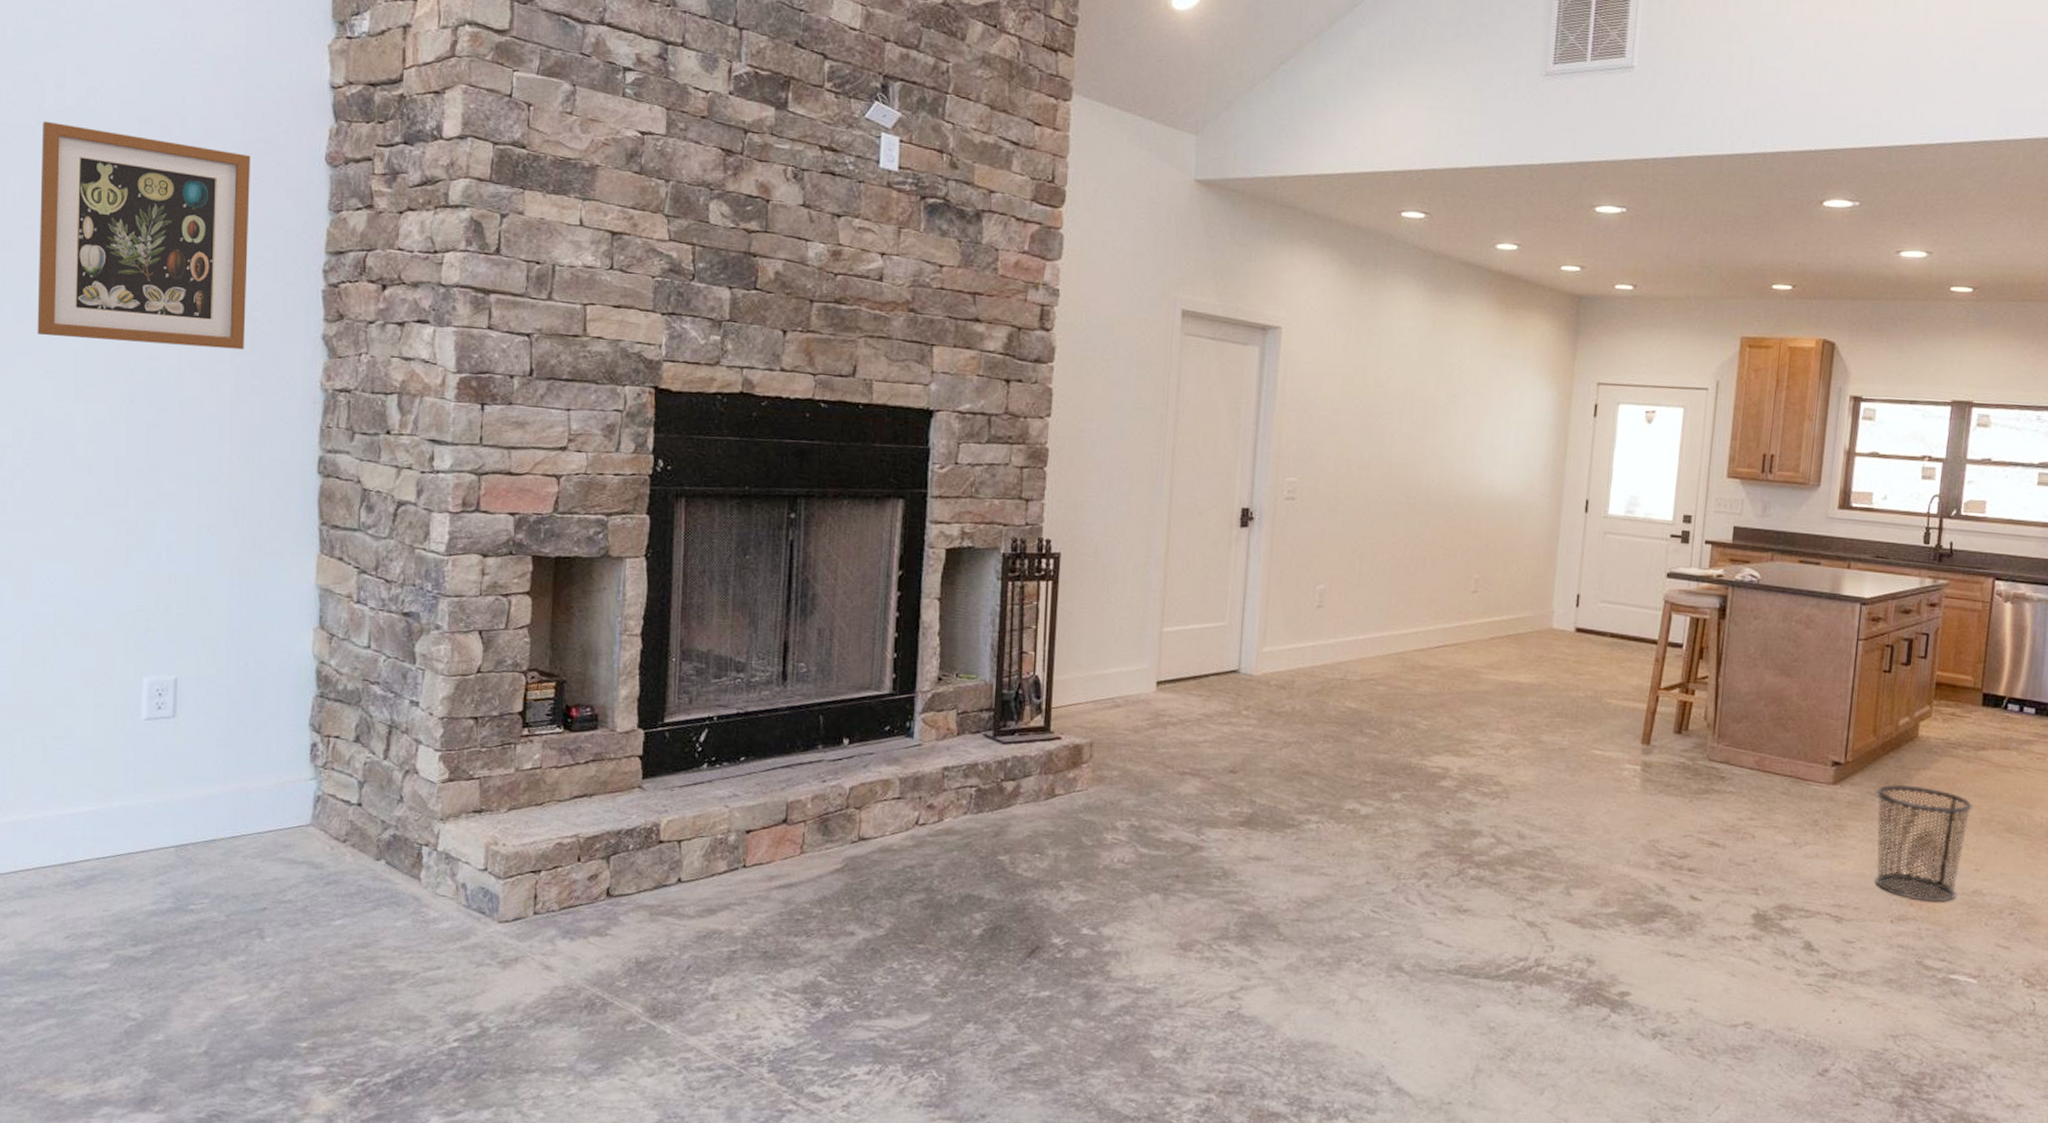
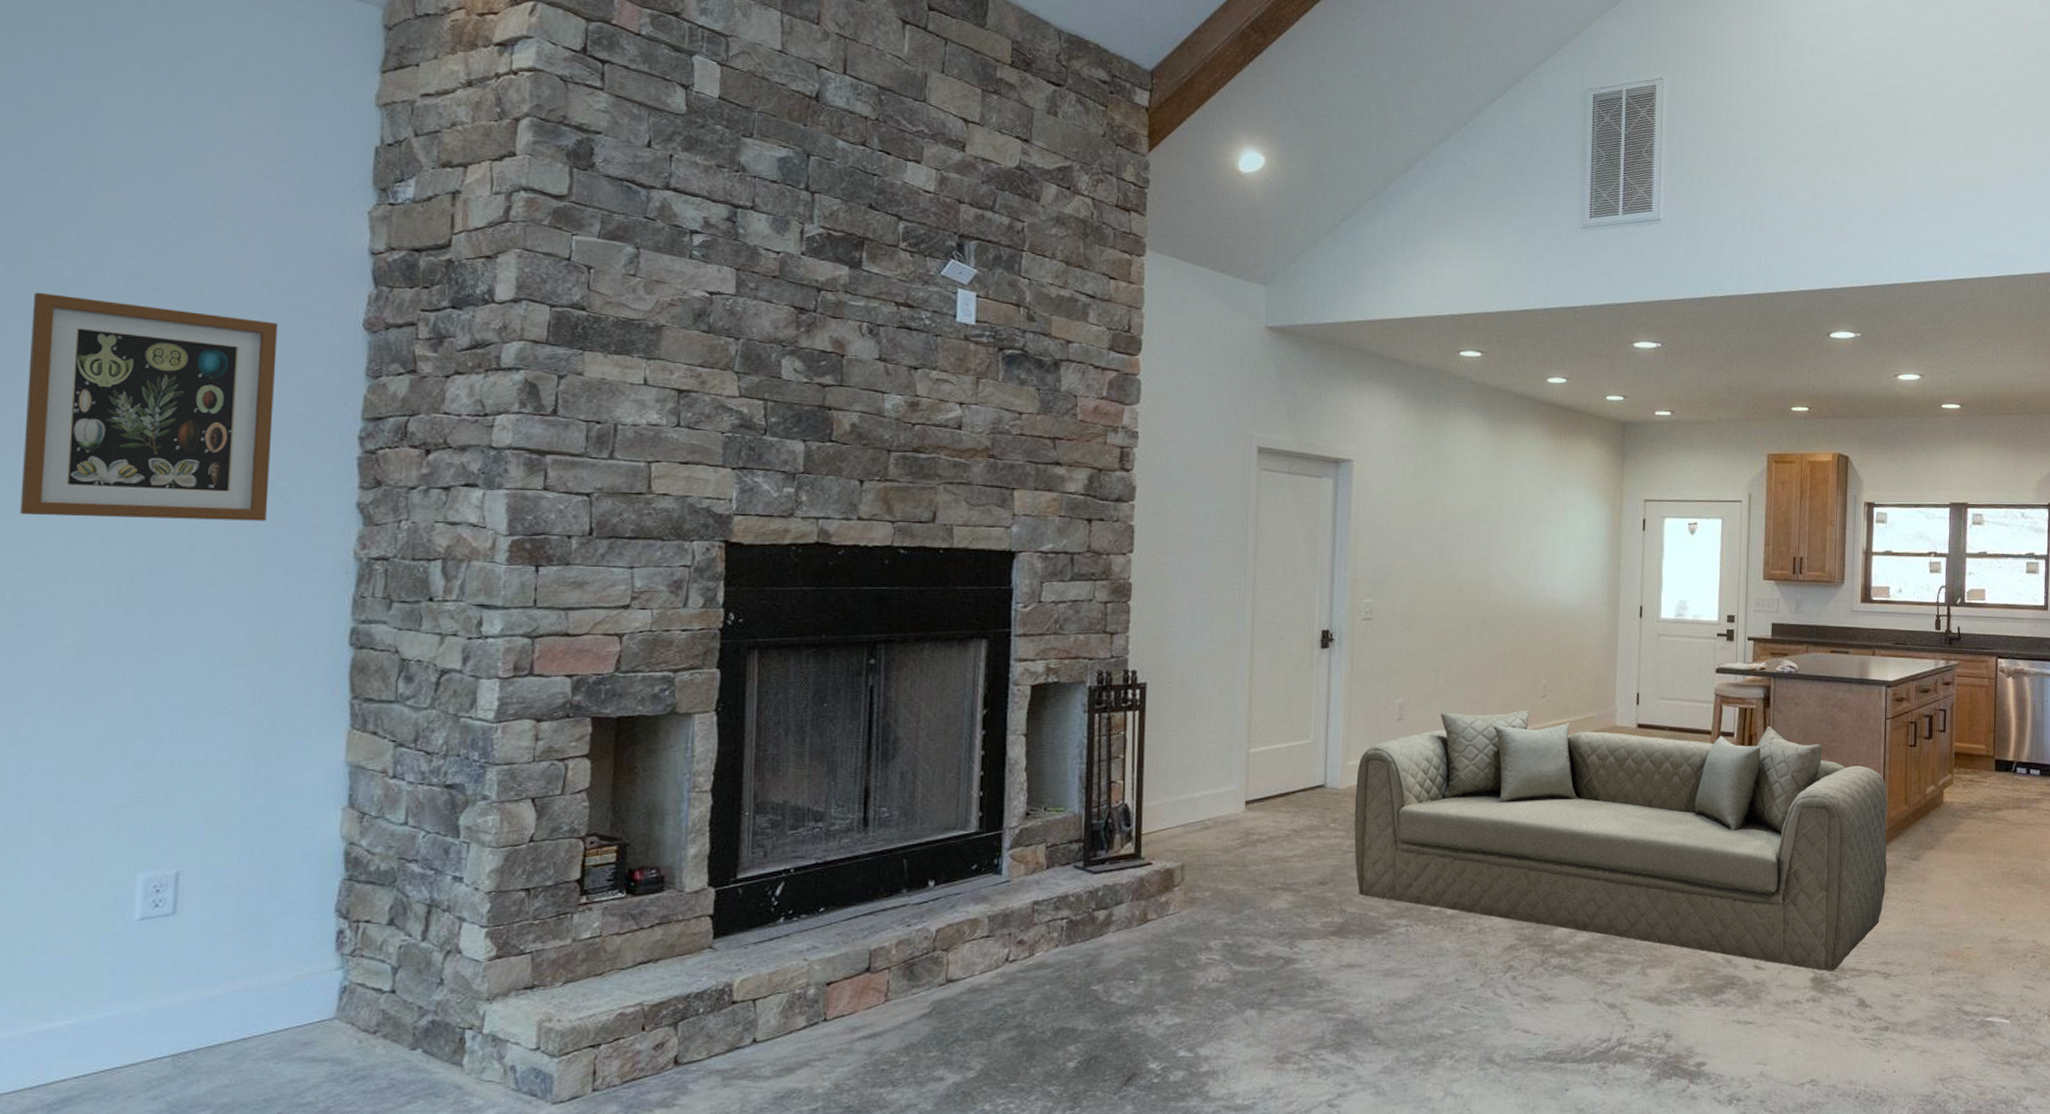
sofa: none [1267,602,1854,909] -> present [1354,710,1888,971]
waste bin: present [1873,784,1972,903] -> none [1911,847,1994,952]

